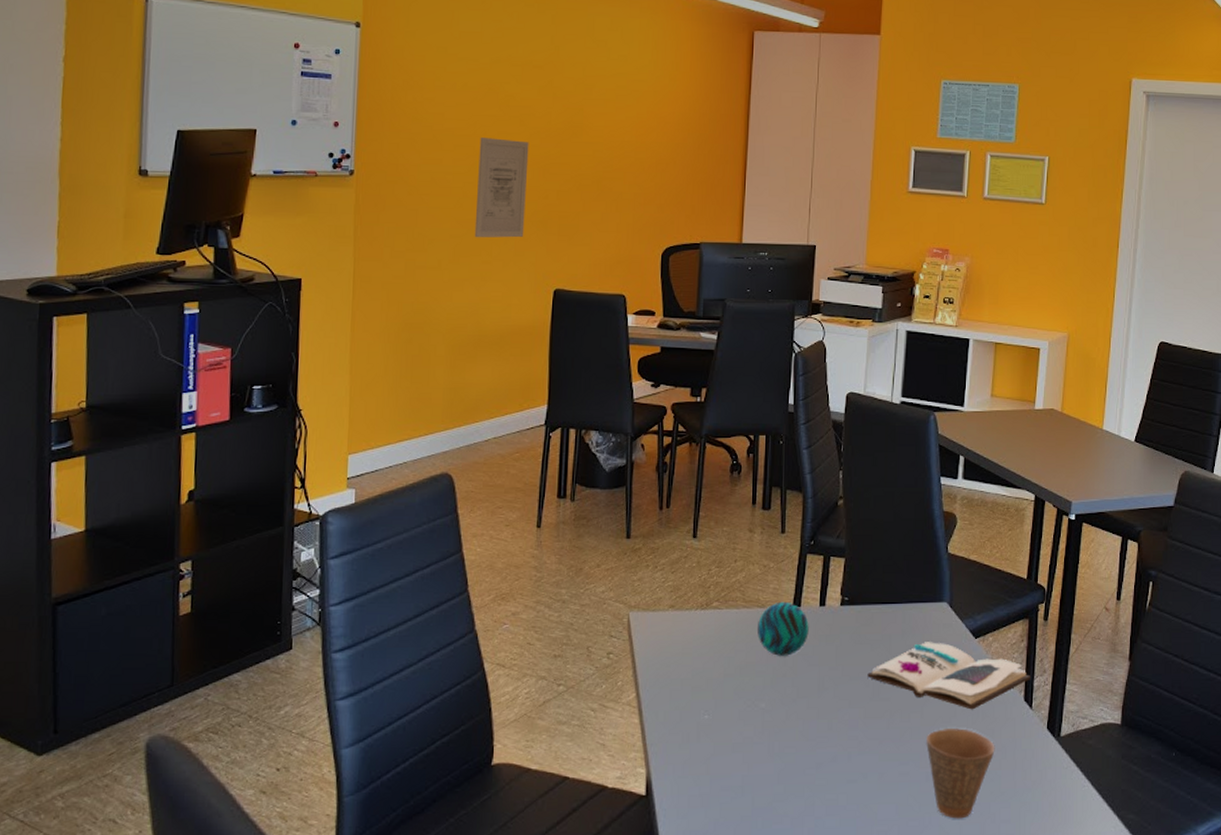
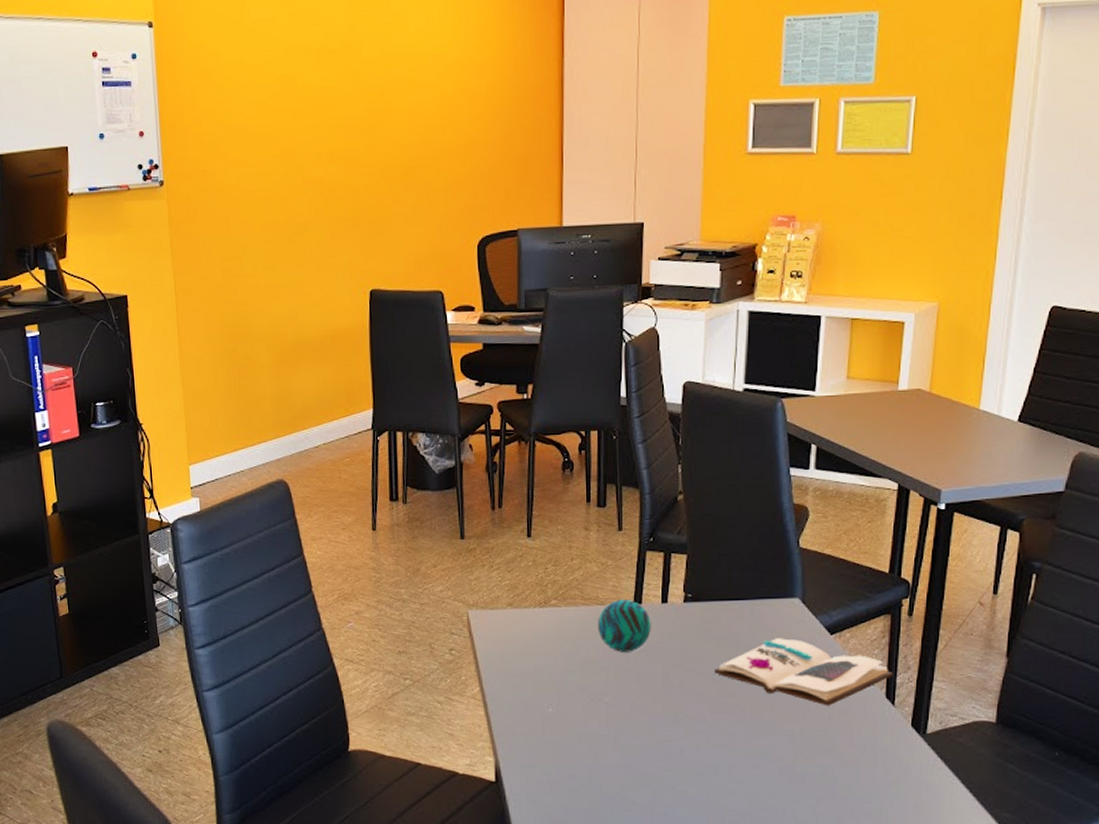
wall art: present [474,138,529,238] -> none [282,133,335,242]
cup: present [926,728,995,819] -> none [779,724,854,812]

